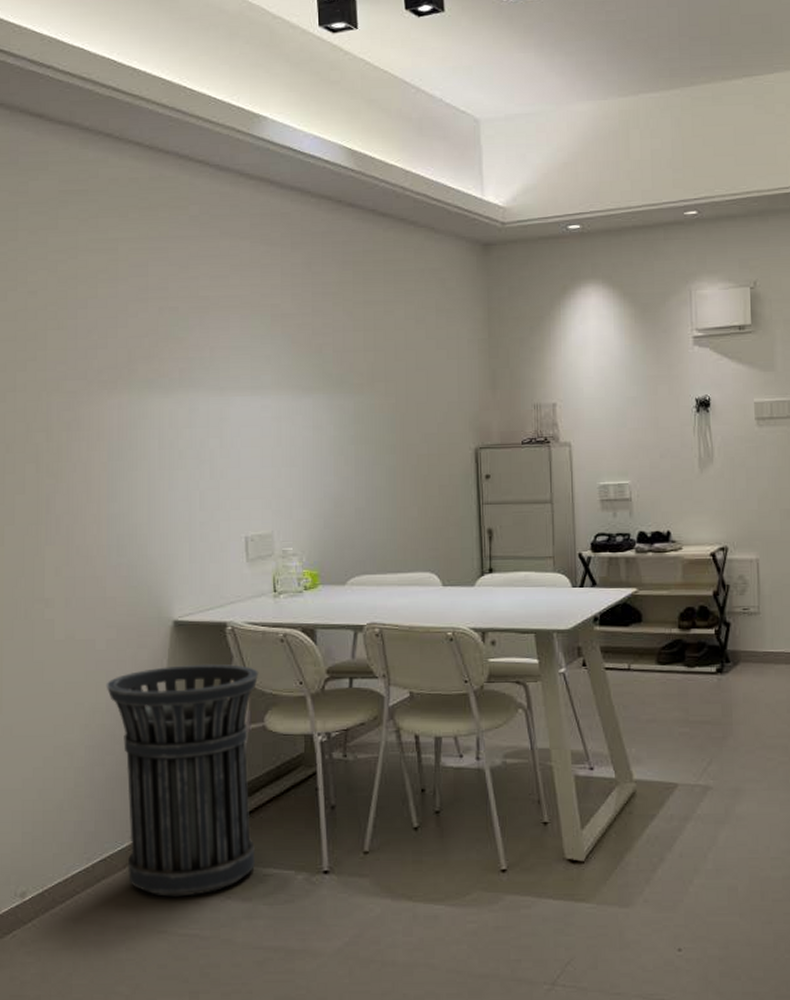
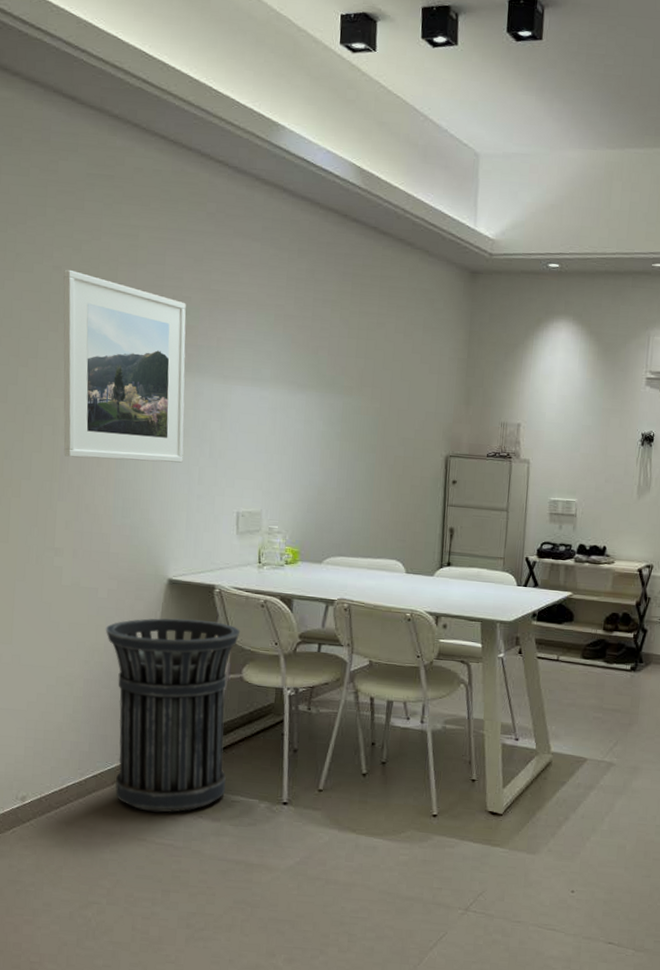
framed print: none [40,293,181,495] -> present [63,269,186,463]

